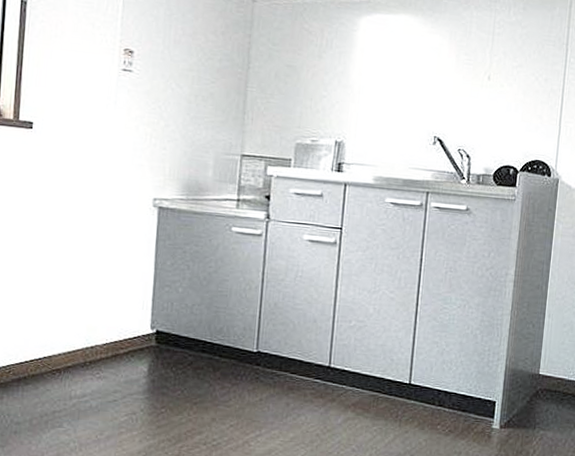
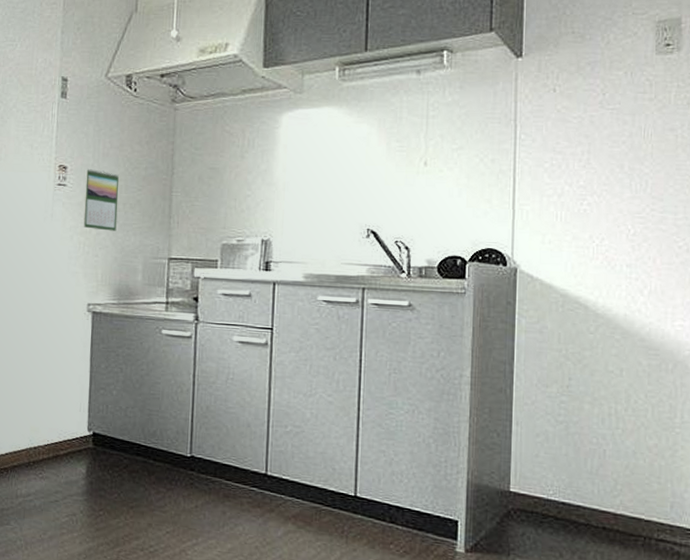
calendar: none [150,54,191,124] -> present [83,168,119,231]

